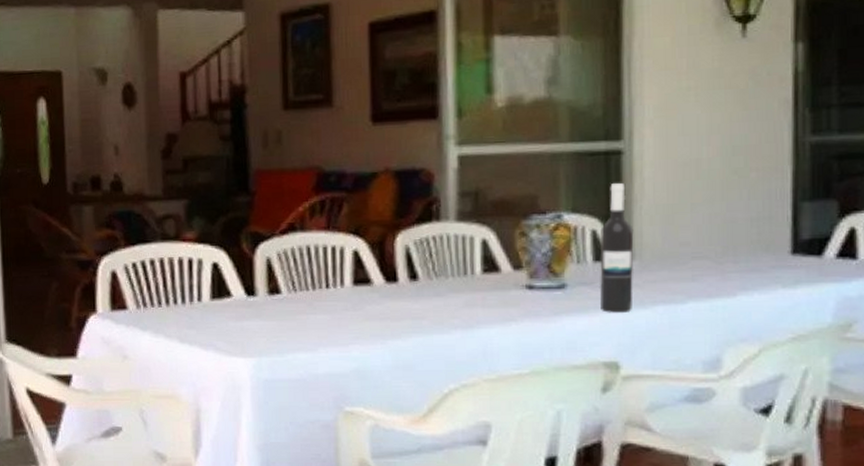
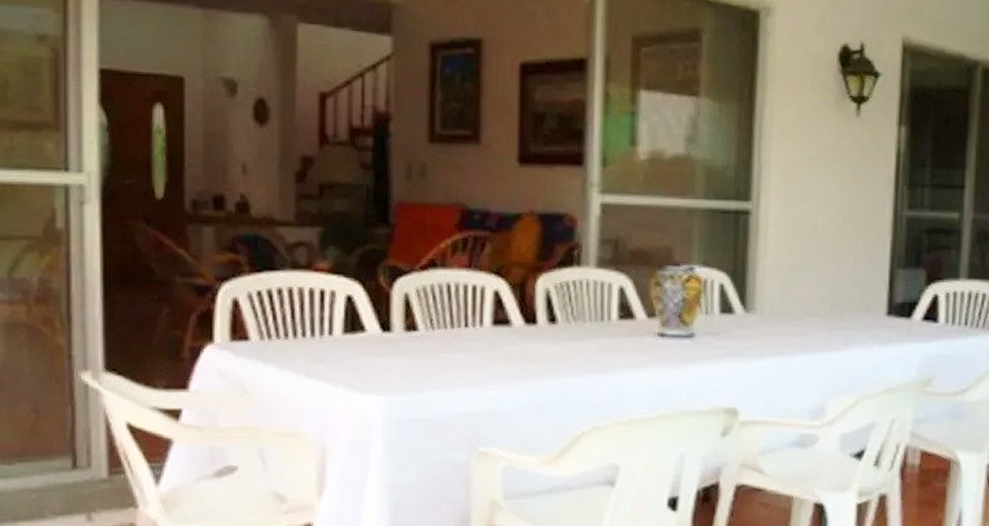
wine bottle: present [599,182,634,313] -> none [723,240,757,363]

